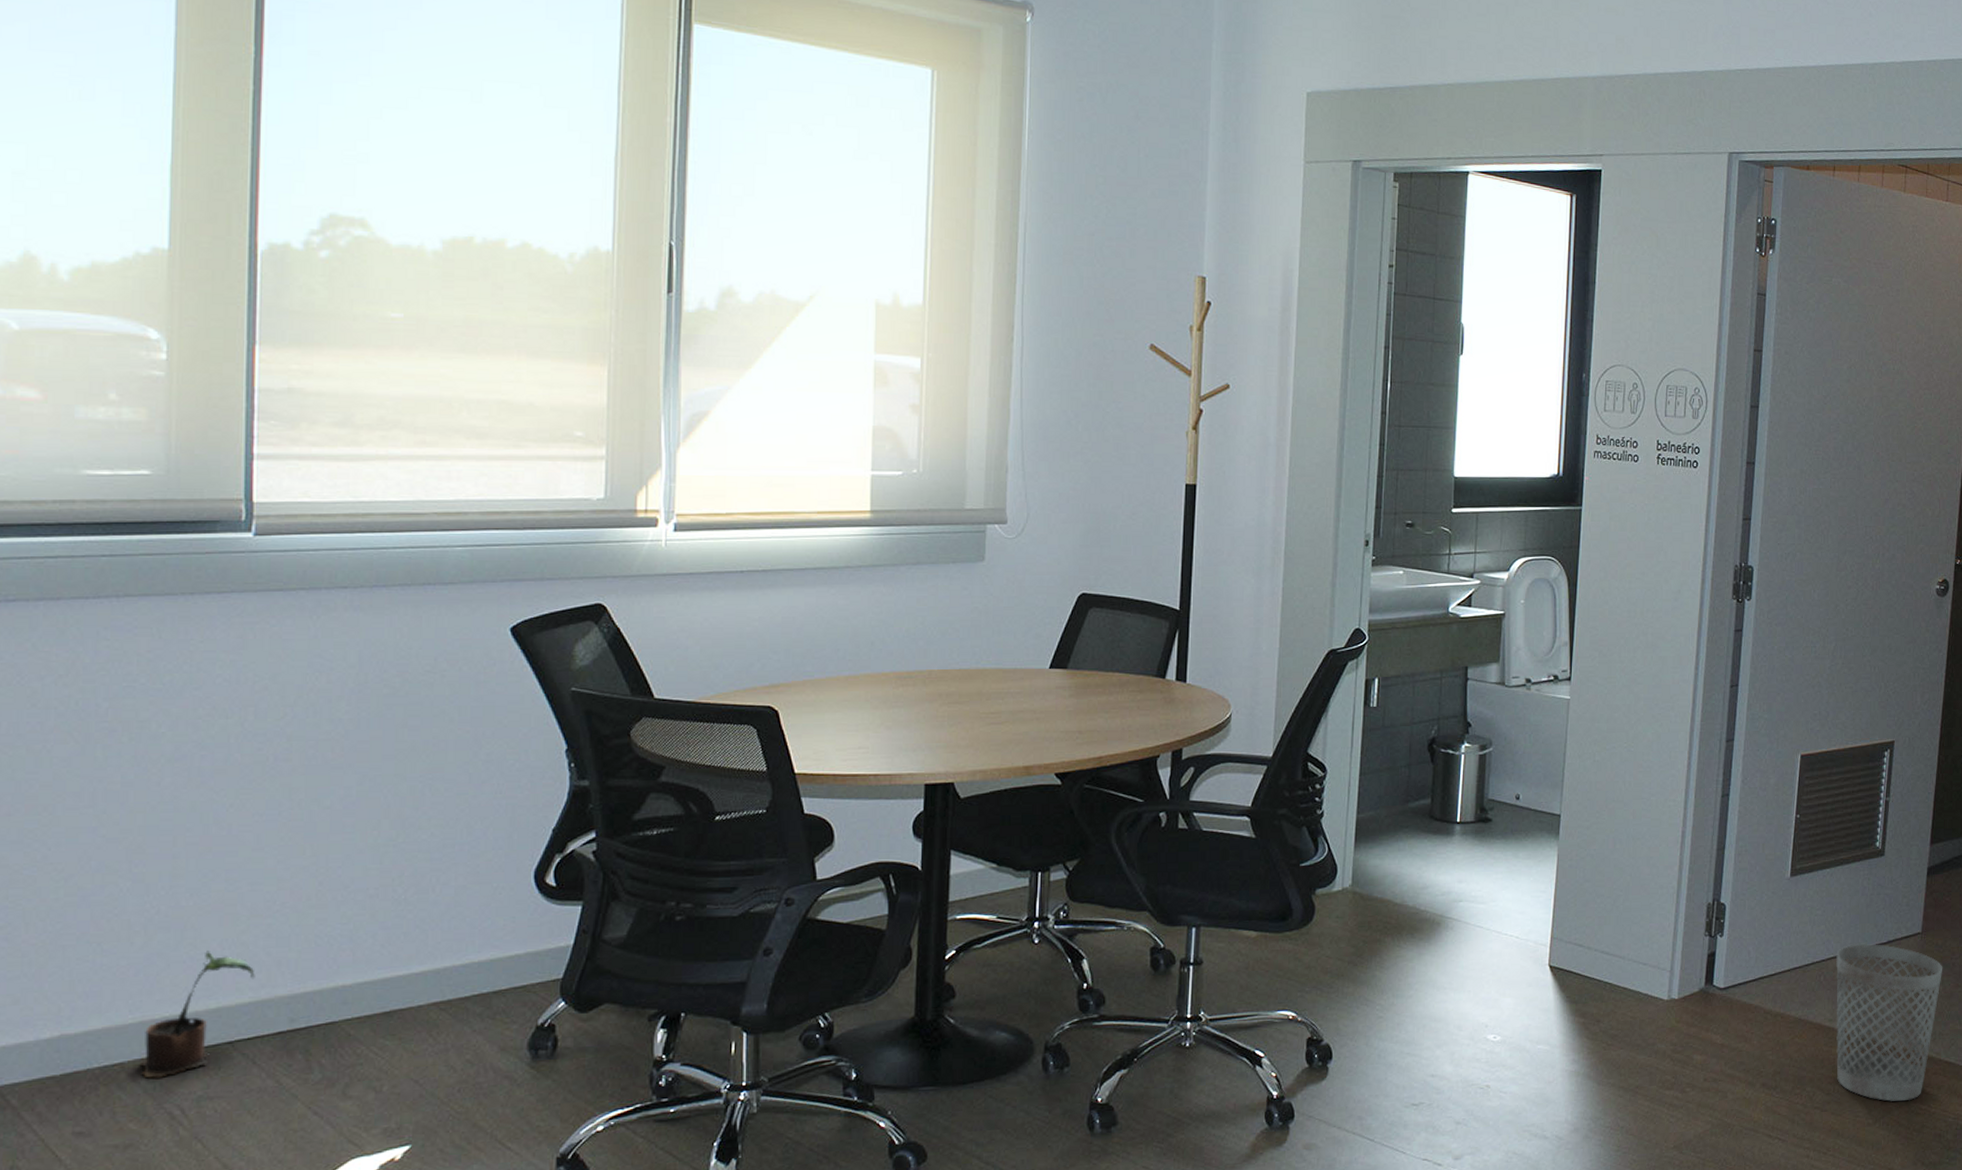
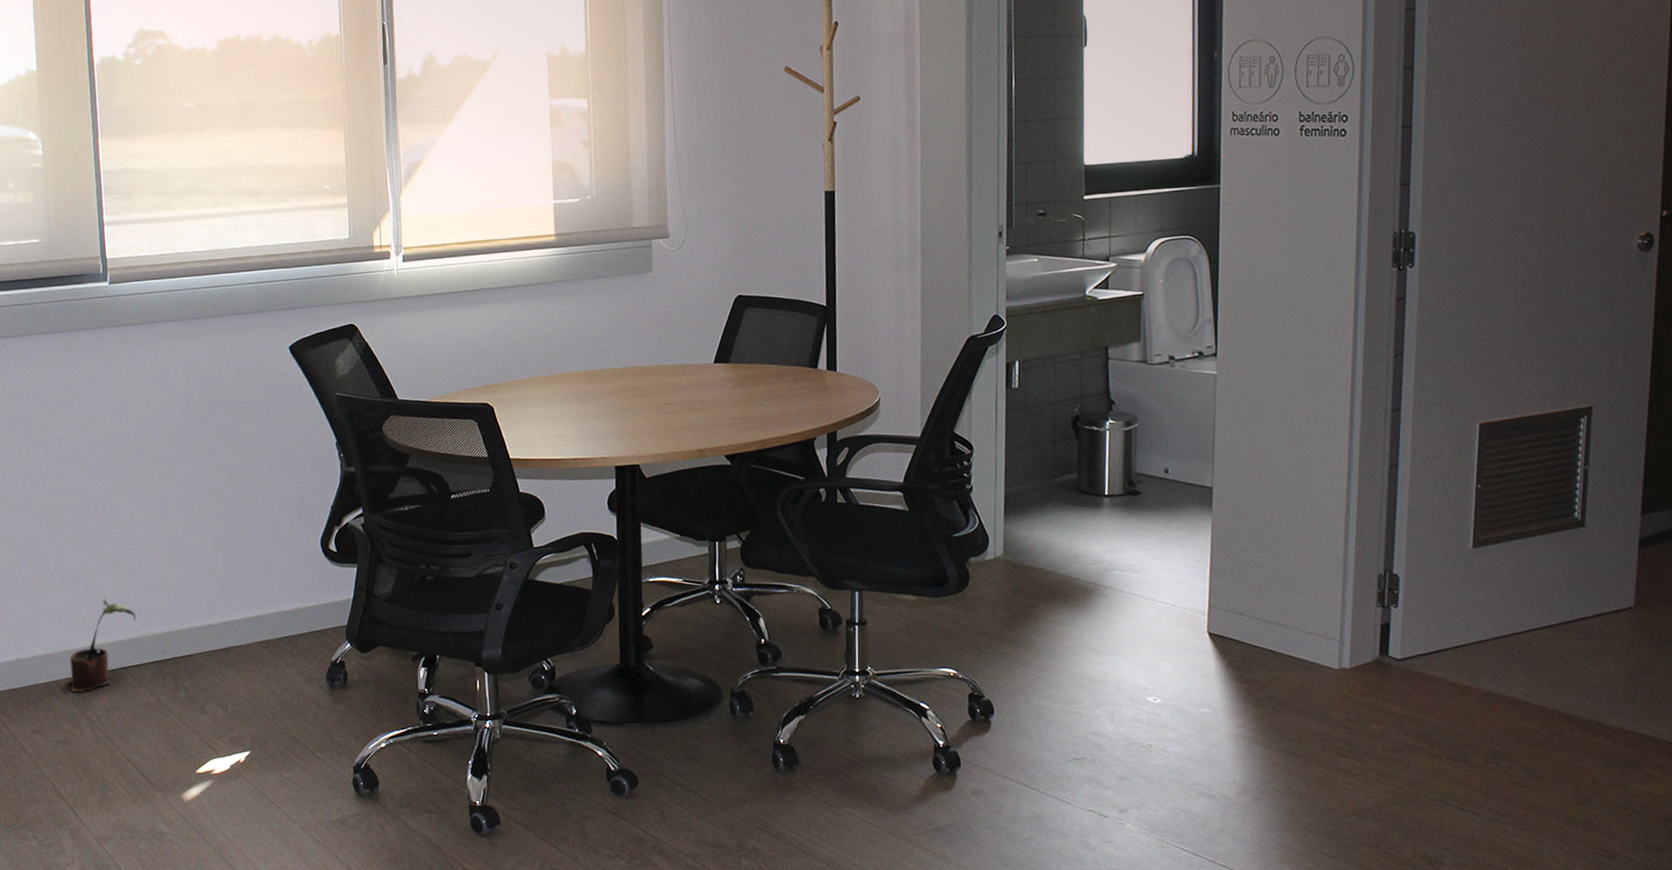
wastebasket: present [1836,943,1943,1101] -> none [1531,617,1663,781]

